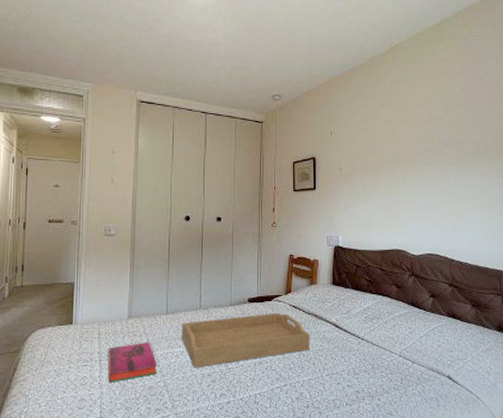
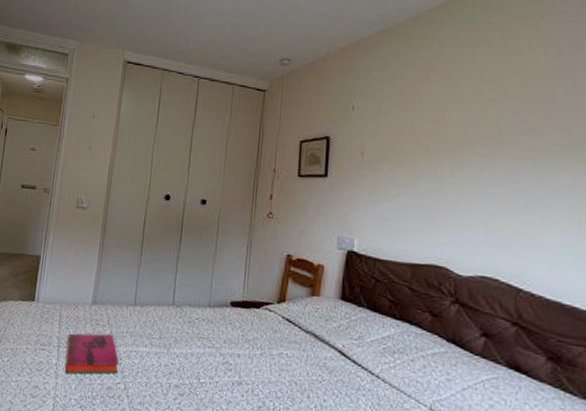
serving tray: present [181,312,310,368] -> none [148,318,307,379]

